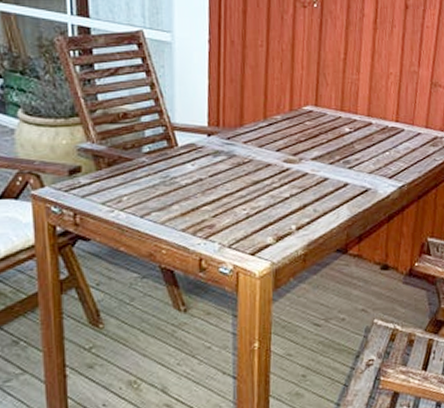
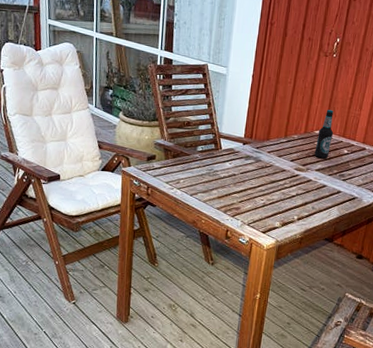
bottle: none [306,77,328,143] -> present [314,110,334,159]

